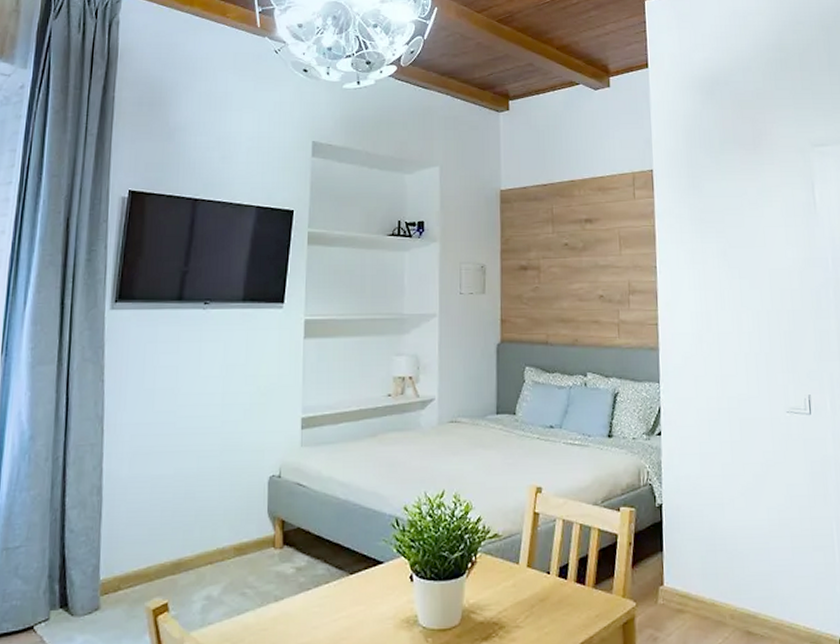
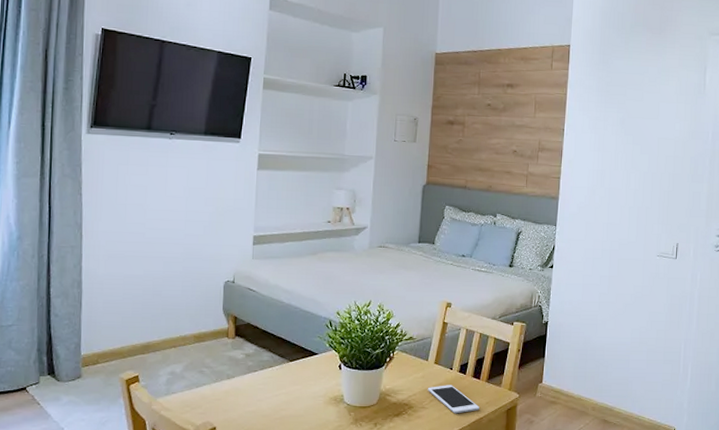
cell phone: none [522,594,588,633] -> present [428,385,479,414]

